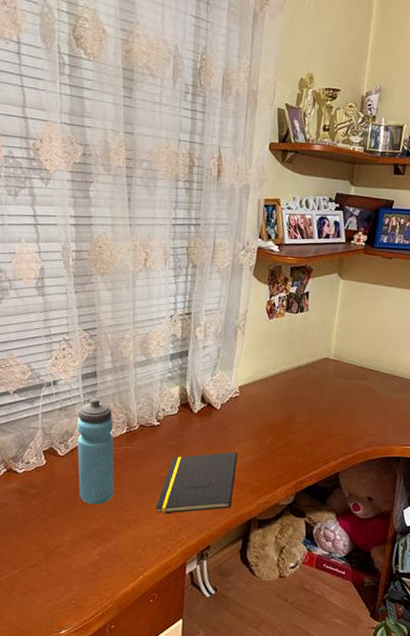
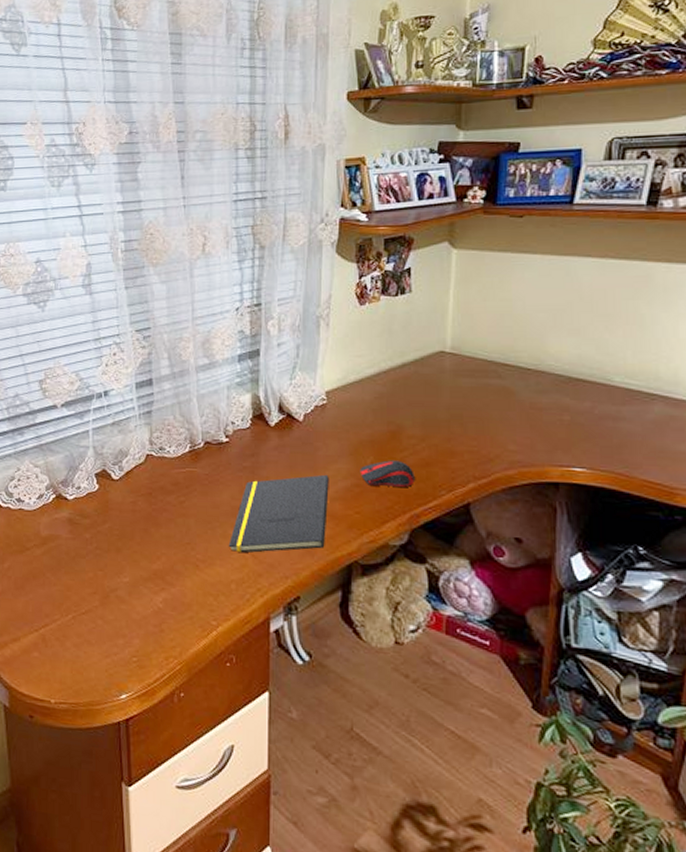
water bottle: present [77,397,114,505] -> none [132,409,177,540]
computer mouse: none [261,440,301,461] -> present [359,460,415,487]

